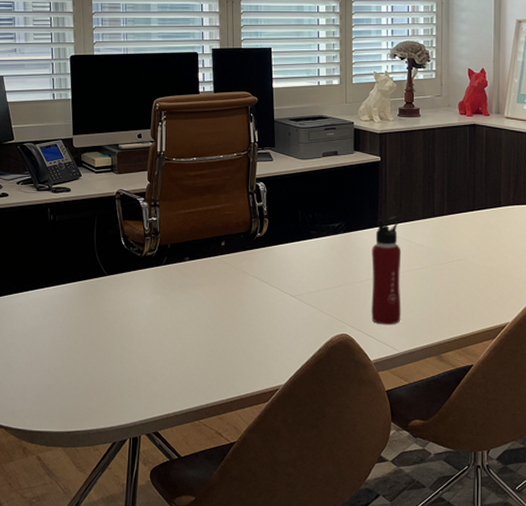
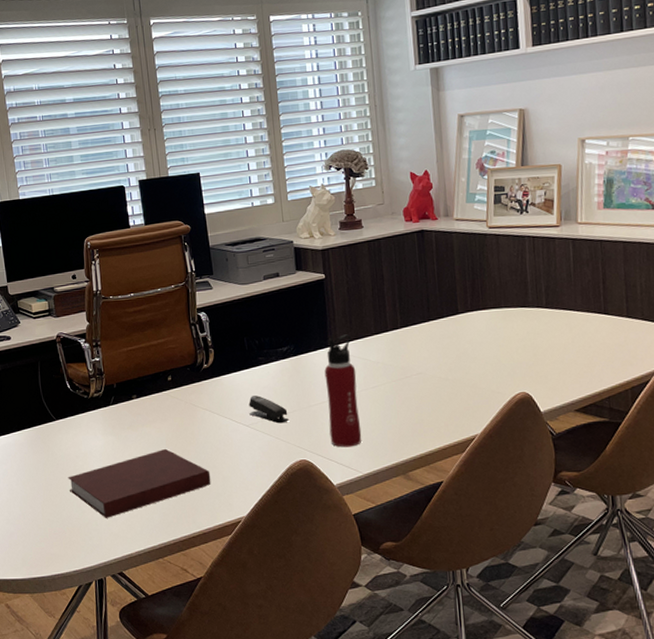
notebook: none [113,312,254,377] -> present [68,448,211,518]
stapler: none [297,268,334,297] -> present [248,395,290,424]

